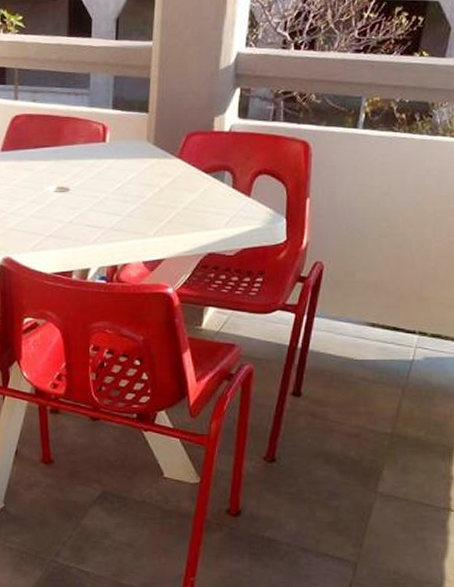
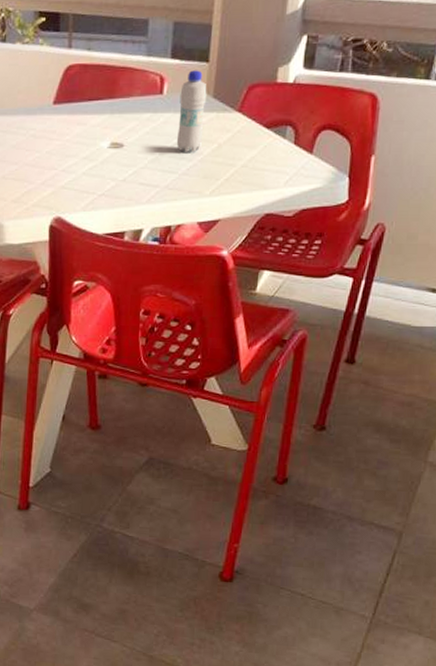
bottle: none [120,120,148,196] -> present [176,70,207,152]

